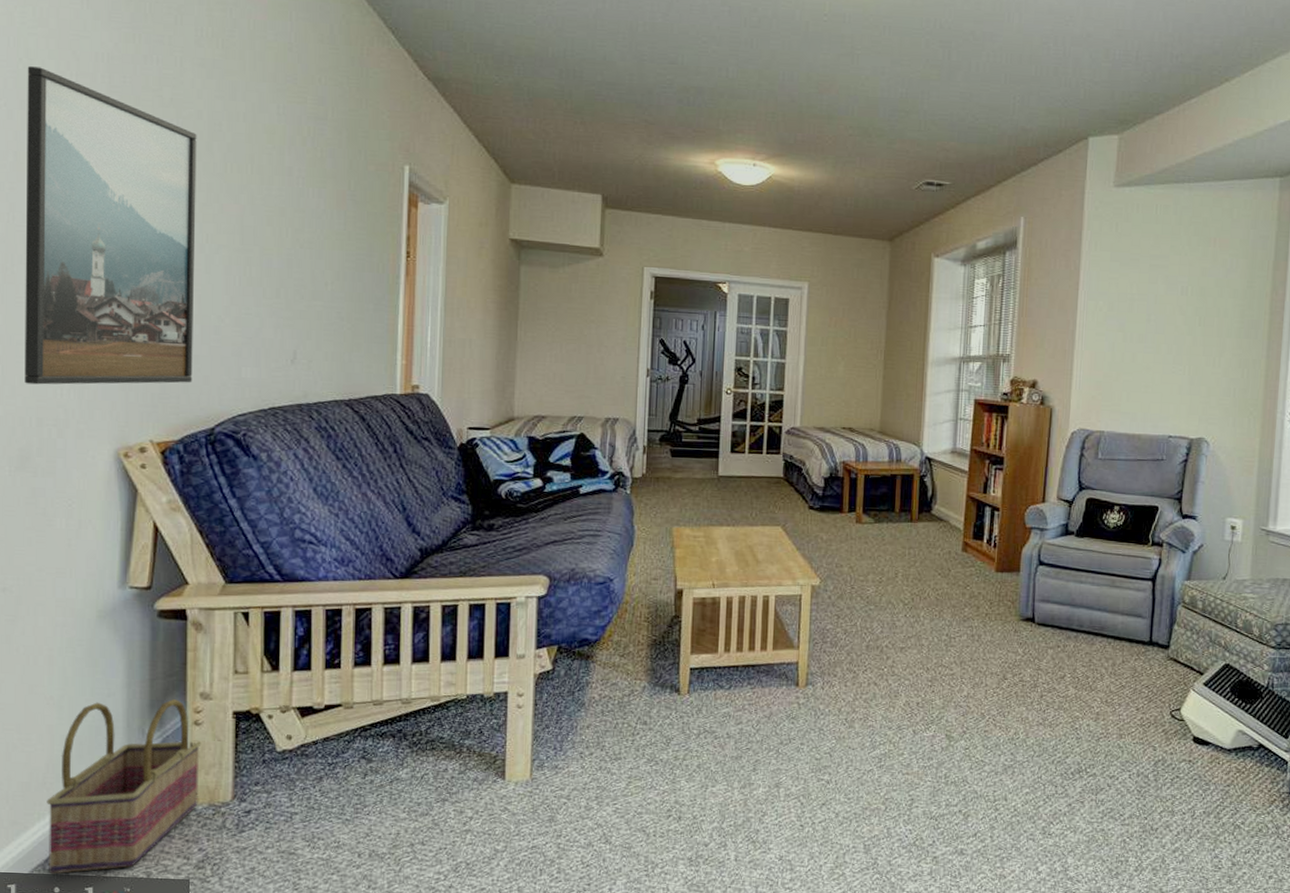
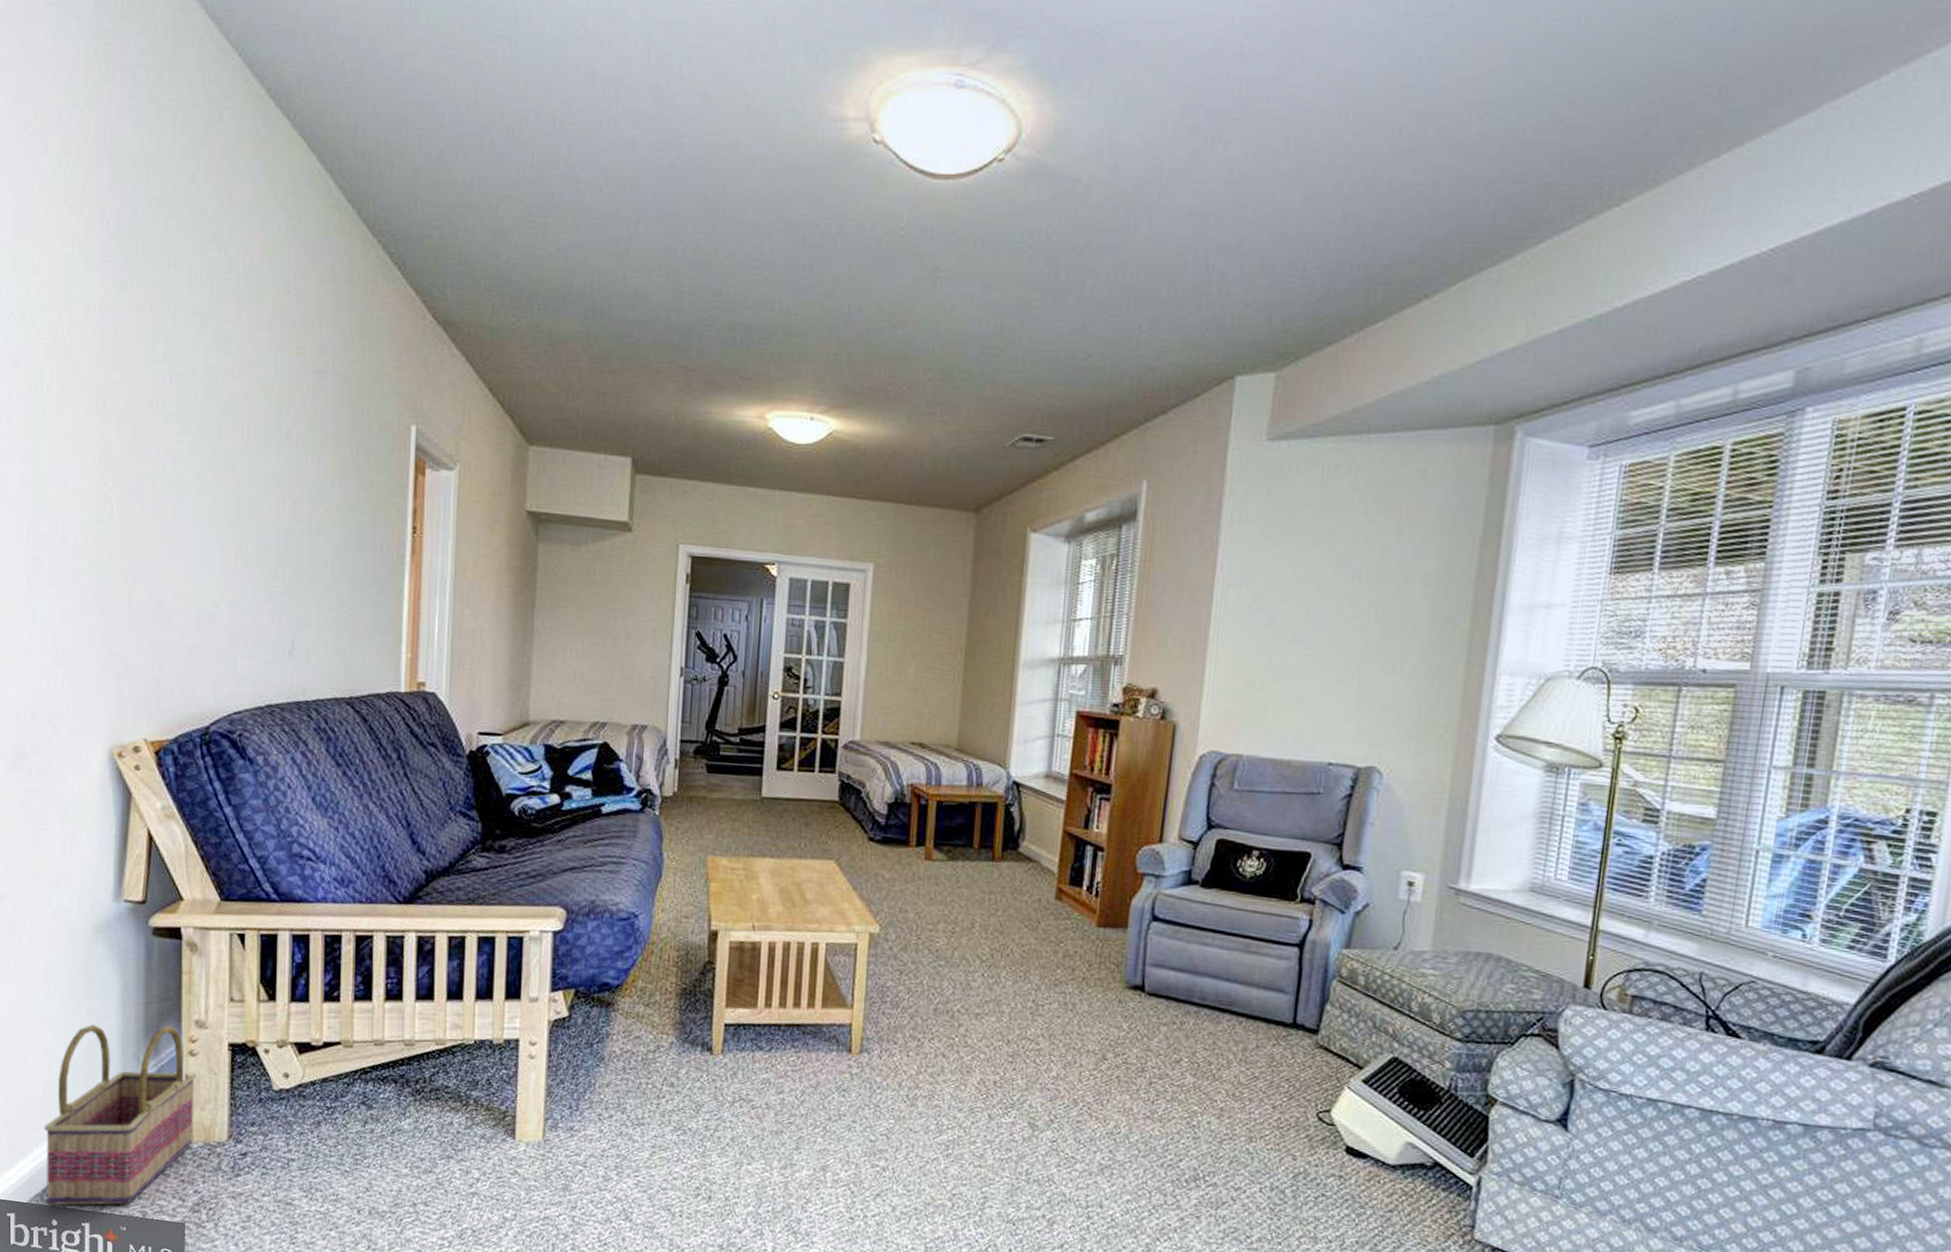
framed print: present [24,66,197,385] -> none [18,320,191,676]

